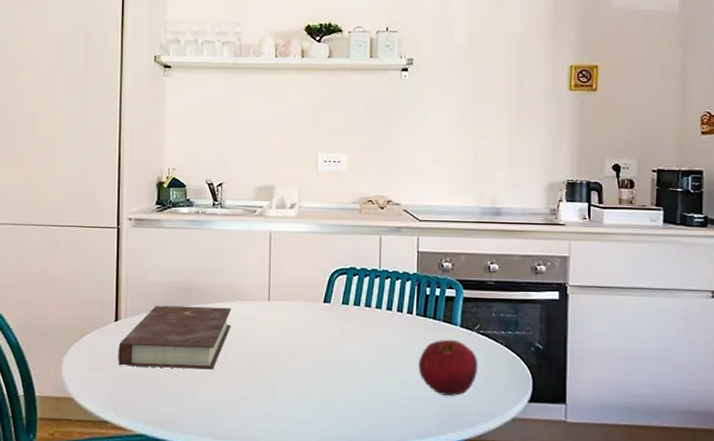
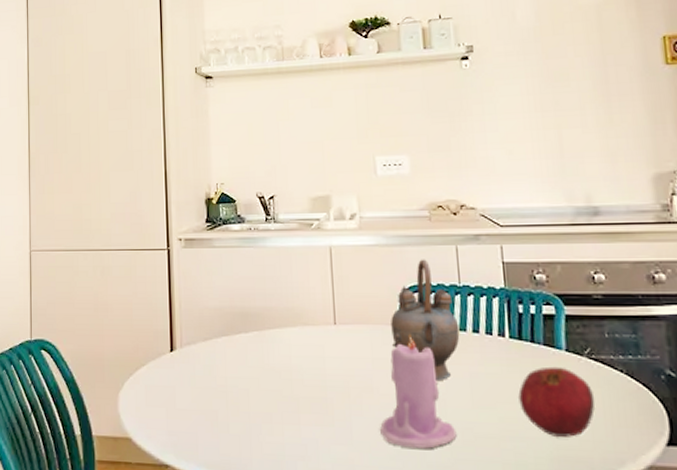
book: present [118,305,232,370] -> none [175,332,296,406]
candle: none [301,309,365,406] -> present [380,333,457,449]
teapot: none [318,246,376,351] -> present [391,259,460,382]

